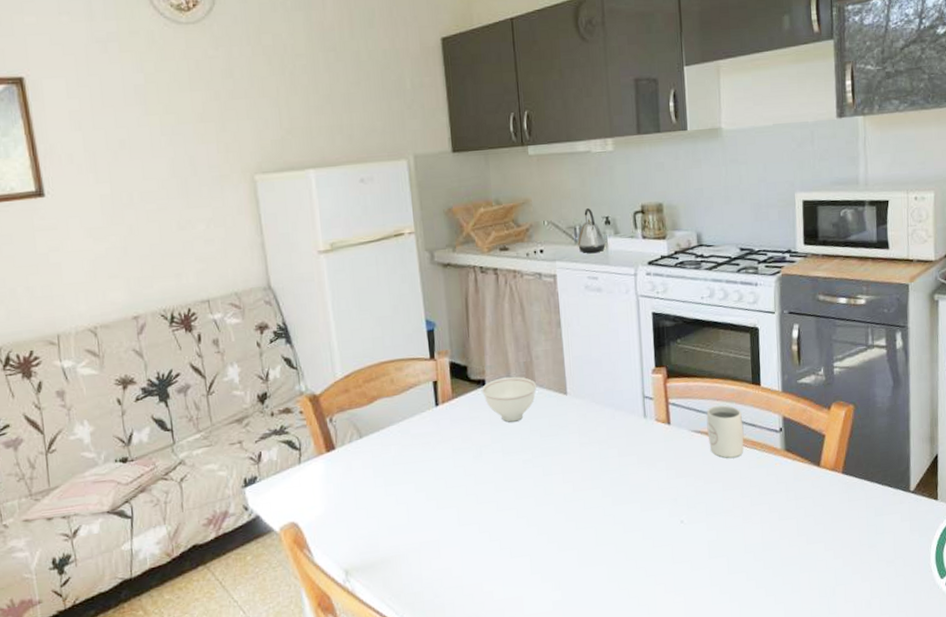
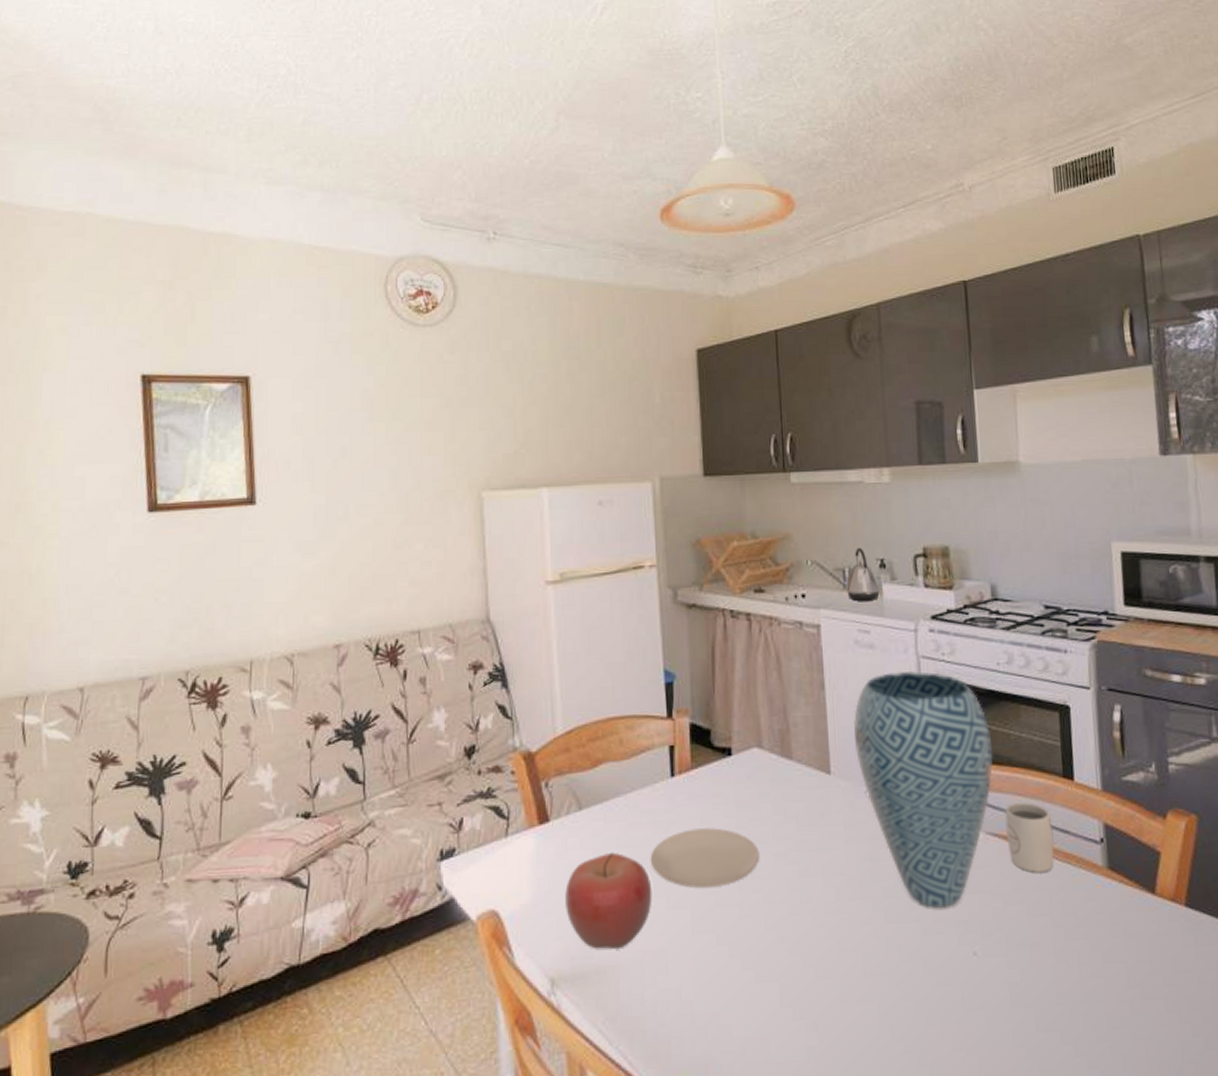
fruit: none [352,469,425,545] -> present [565,852,653,949]
plate: none [421,443,512,492] -> present [650,828,760,889]
bowl: present [481,376,537,422] -> none [726,746,794,804]
vase: none [585,307,697,491] -> present [854,670,993,909]

